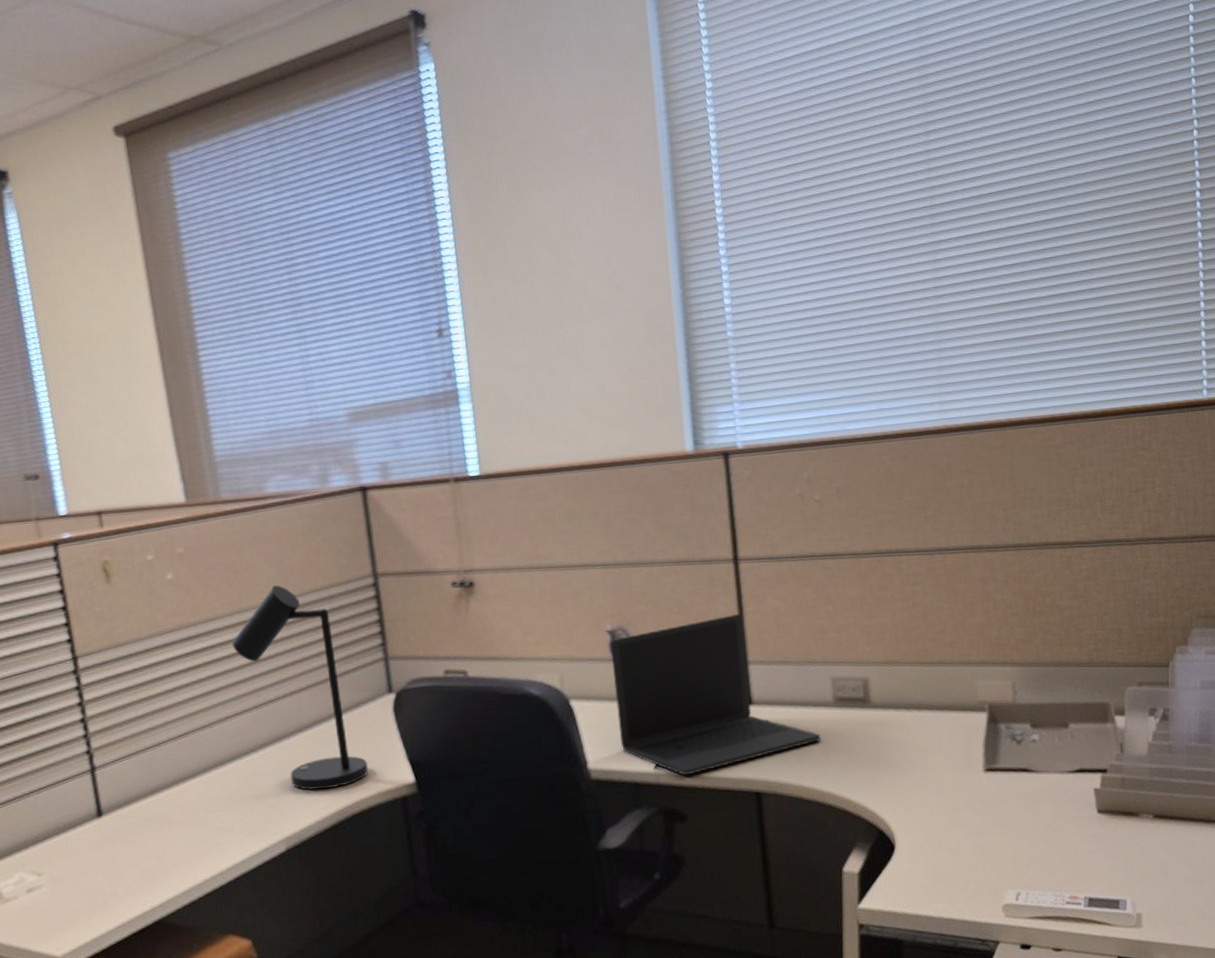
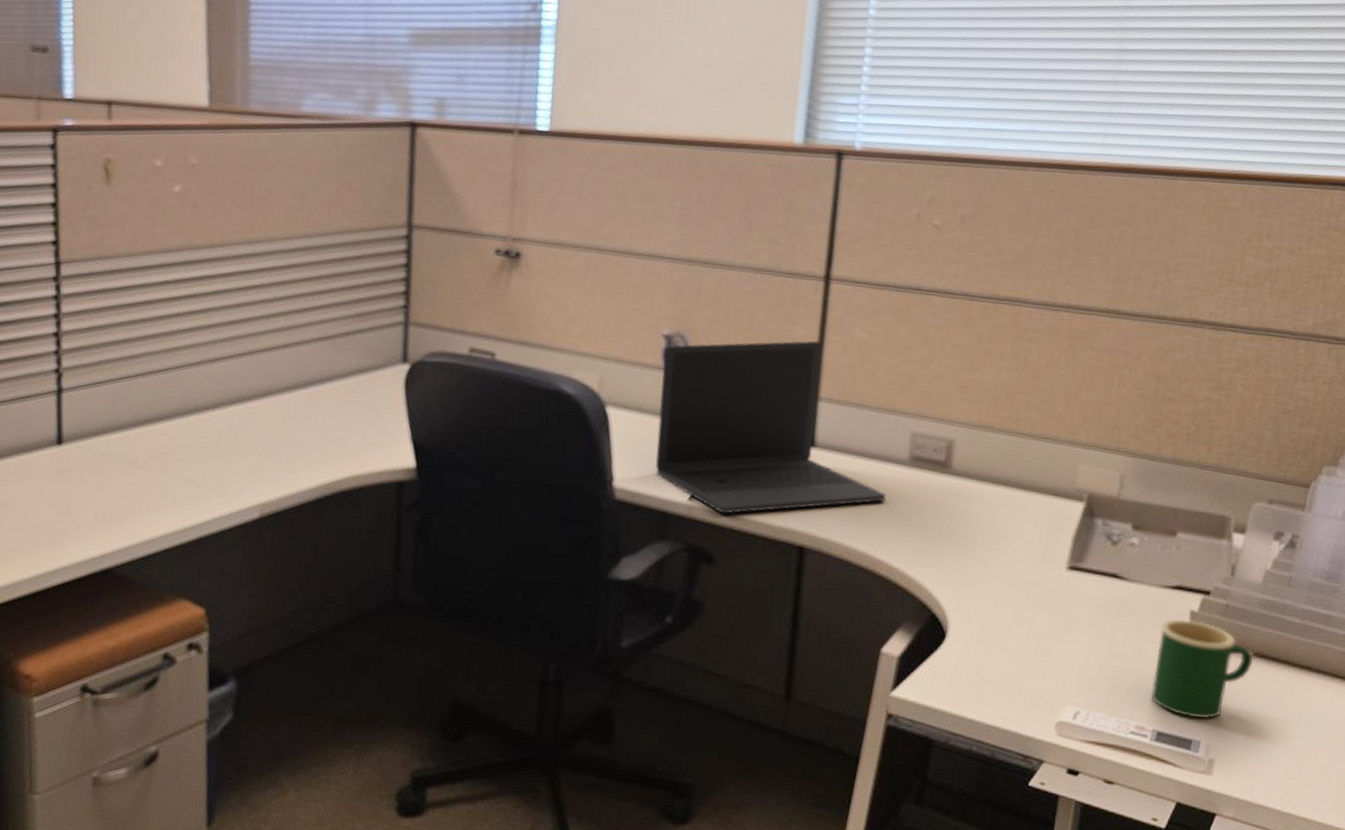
desk lamp: present [232,585,368,790] -> none [235,219,365,458]
mug: none [1071,796,1156,881] -> present [1150,619,1254,719]

